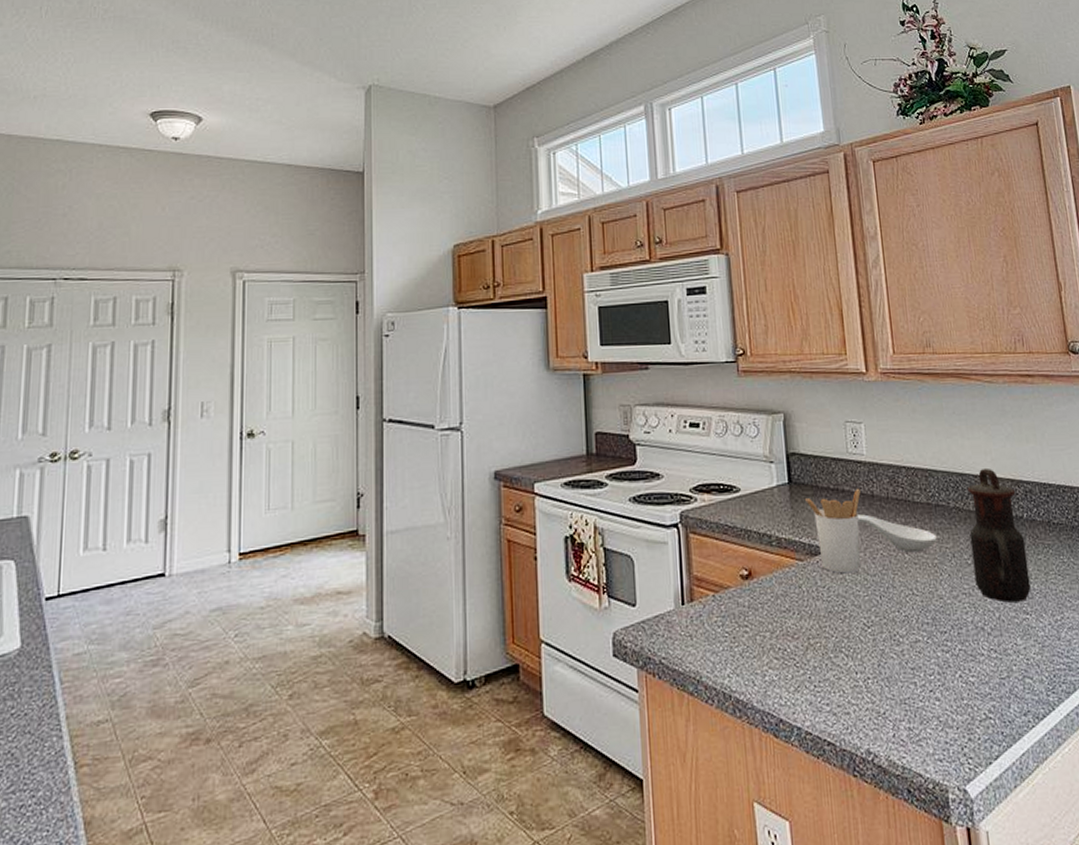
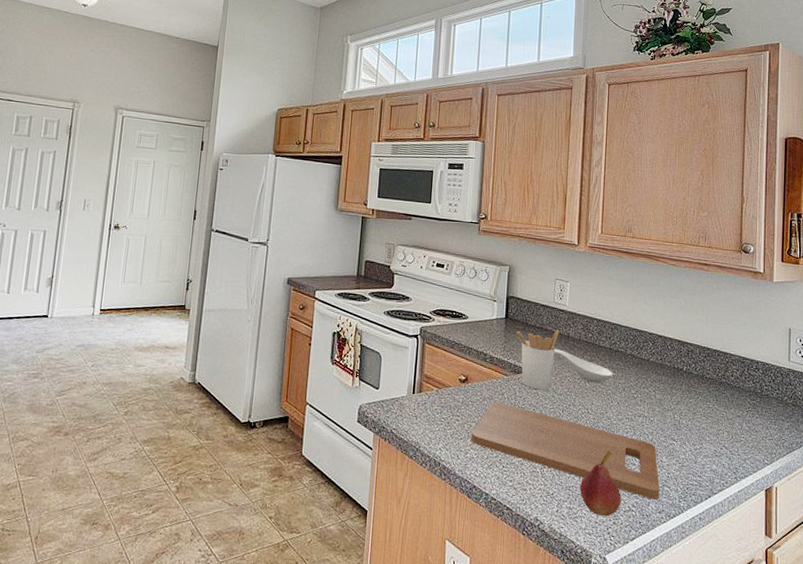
cutting board: none [766,598,1021,699] -> present [471,402,660,500]
fruit: none [917,640,974,733] -> present [579,450,621,517]
teapot: present [967,467,1031,603] -> none [637,328,681,431]

